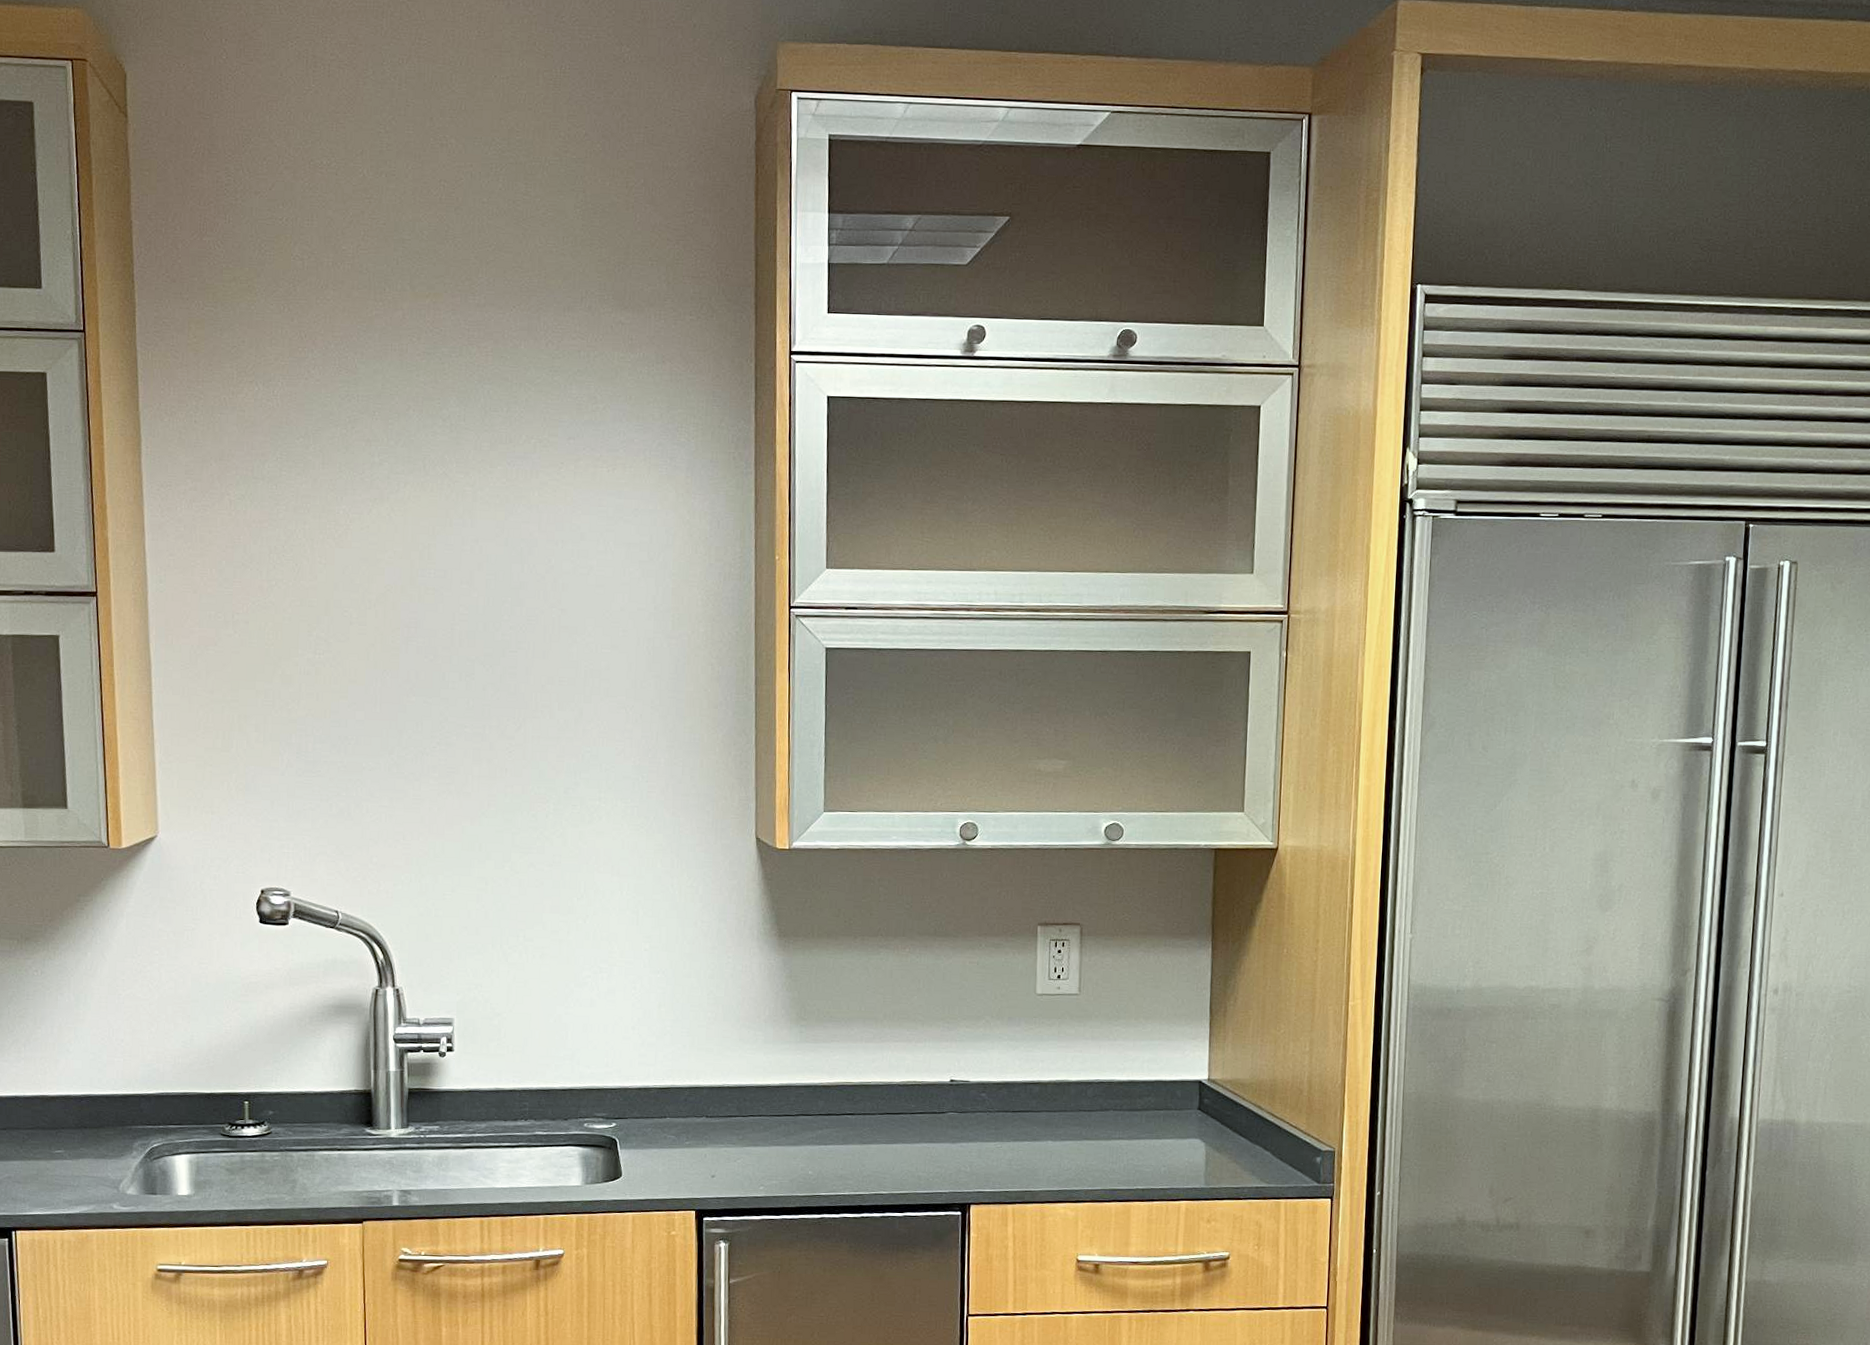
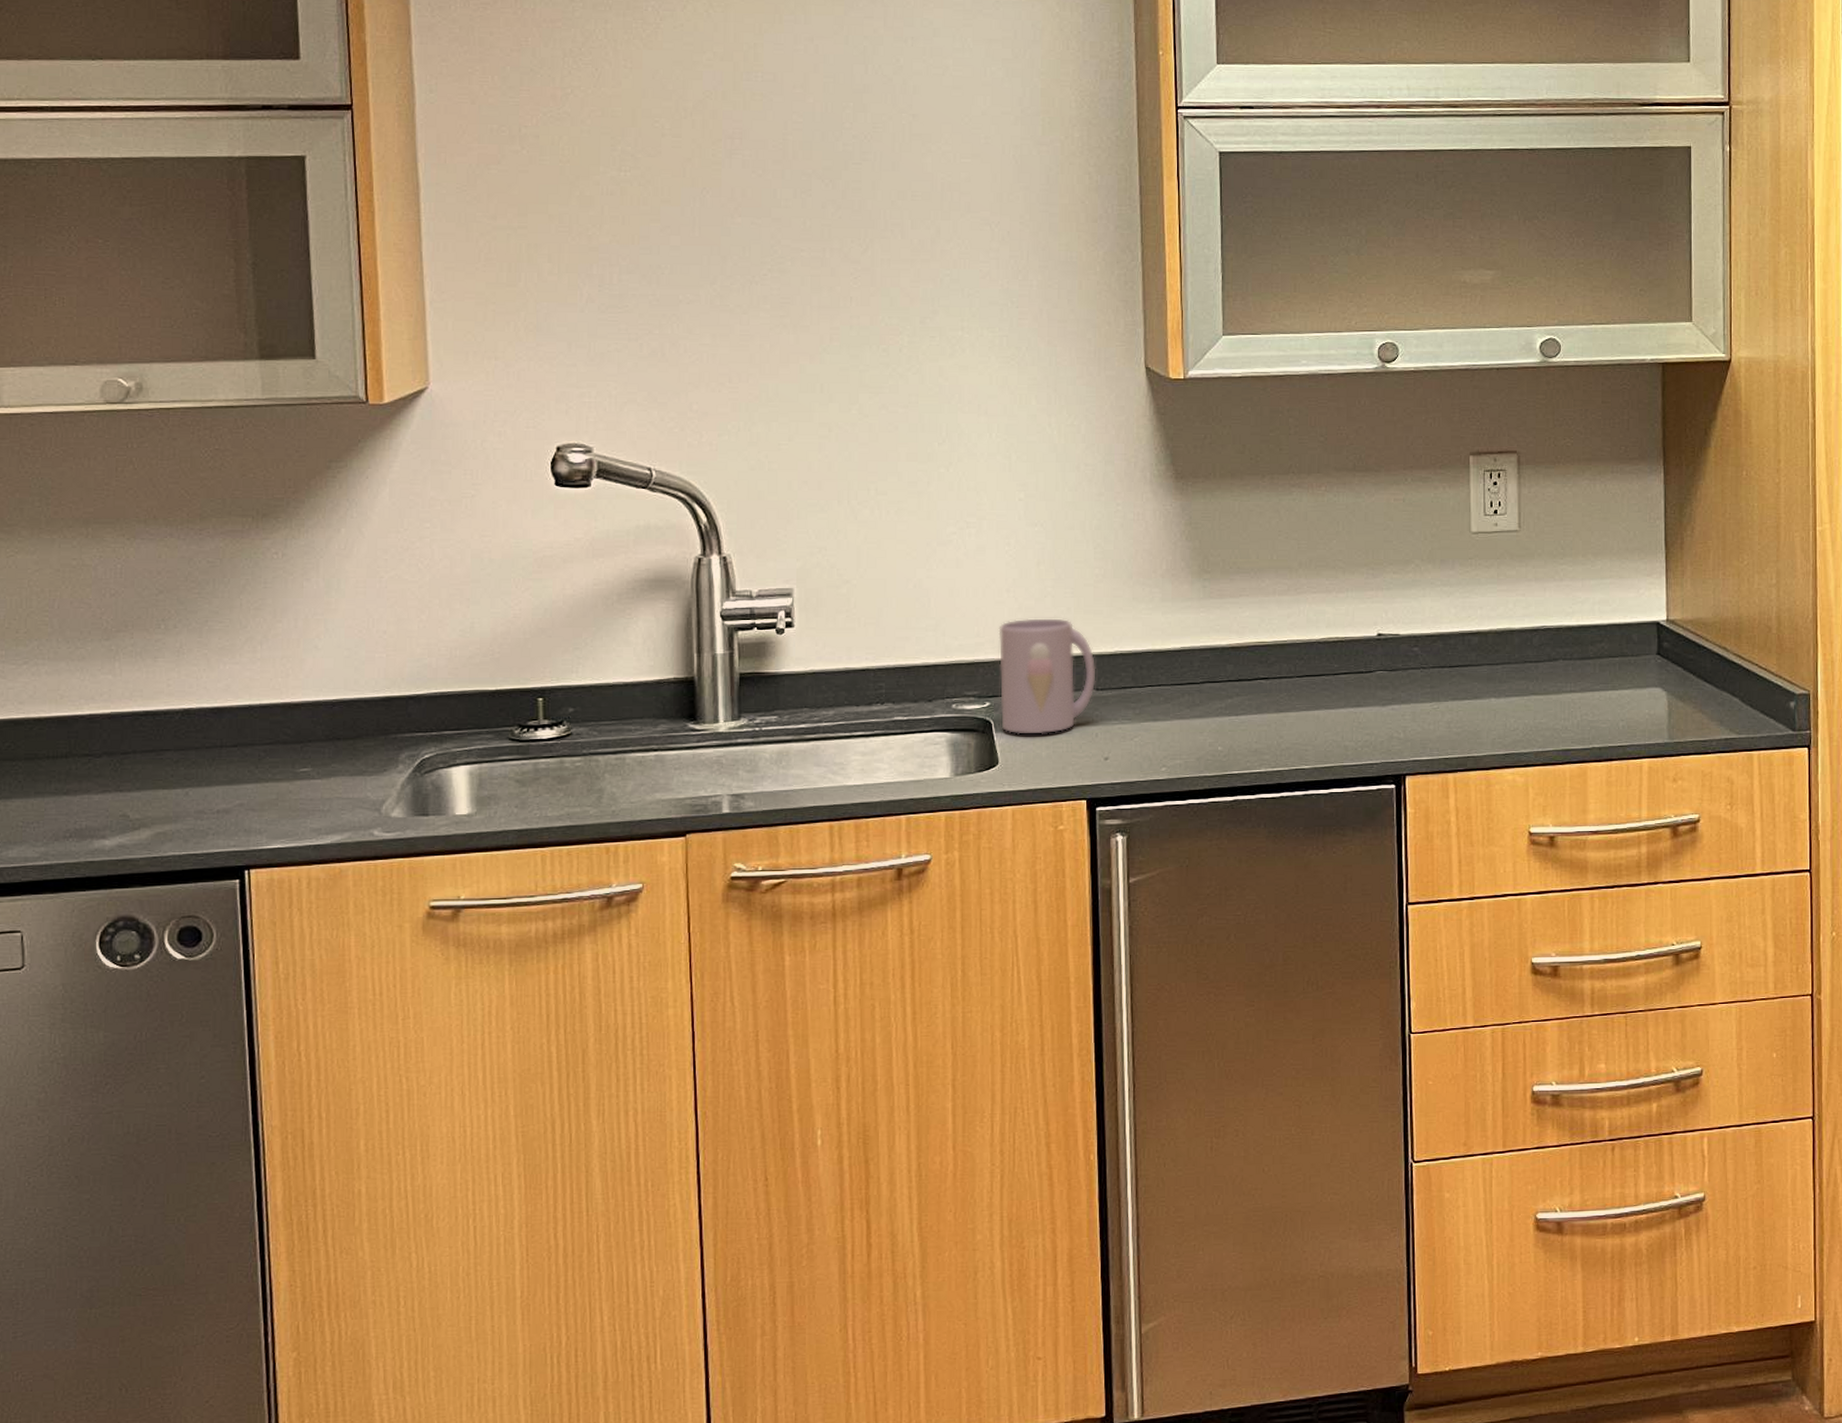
mug: none [624,1053,707,1153] -> present [998,618,1096,735]

